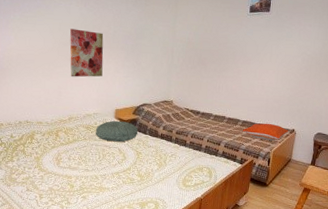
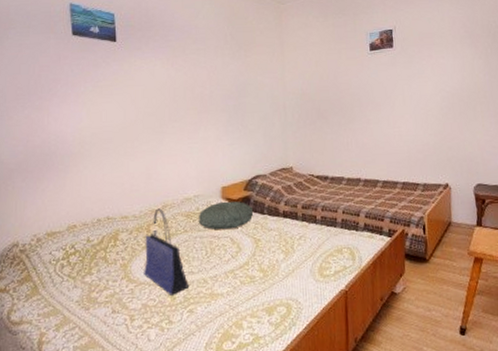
tote bag: none [51,119,85,184] -> present [144,208,190,296]
wall art: present [70,29,104,77] -> none [156,94,201,153]
pillow: present [242,123,289,141] -> none [384,179,442,202]

